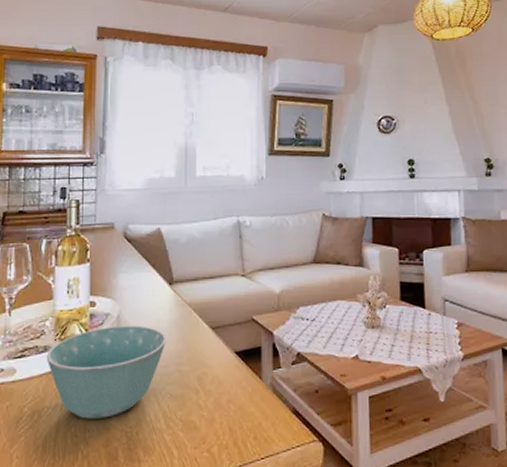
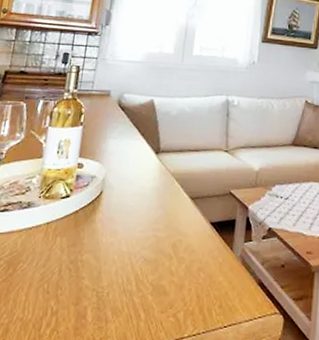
bowl: present [46,325,166,419] -> none [28,189,147,277]

